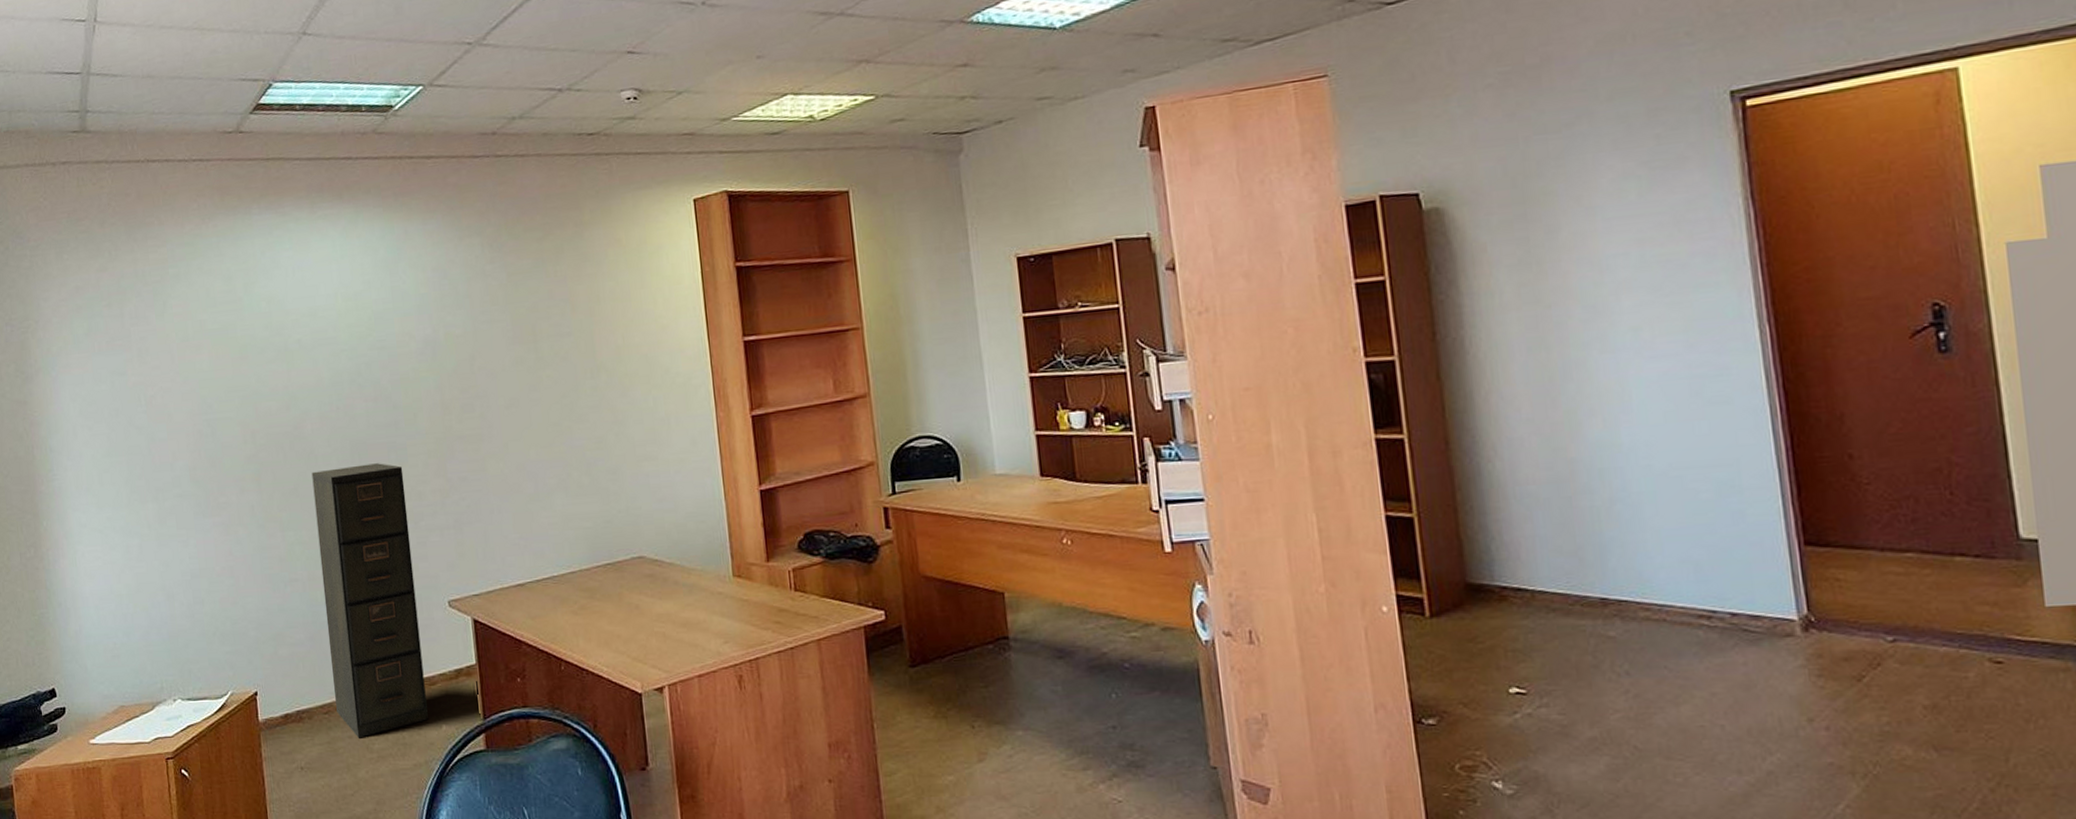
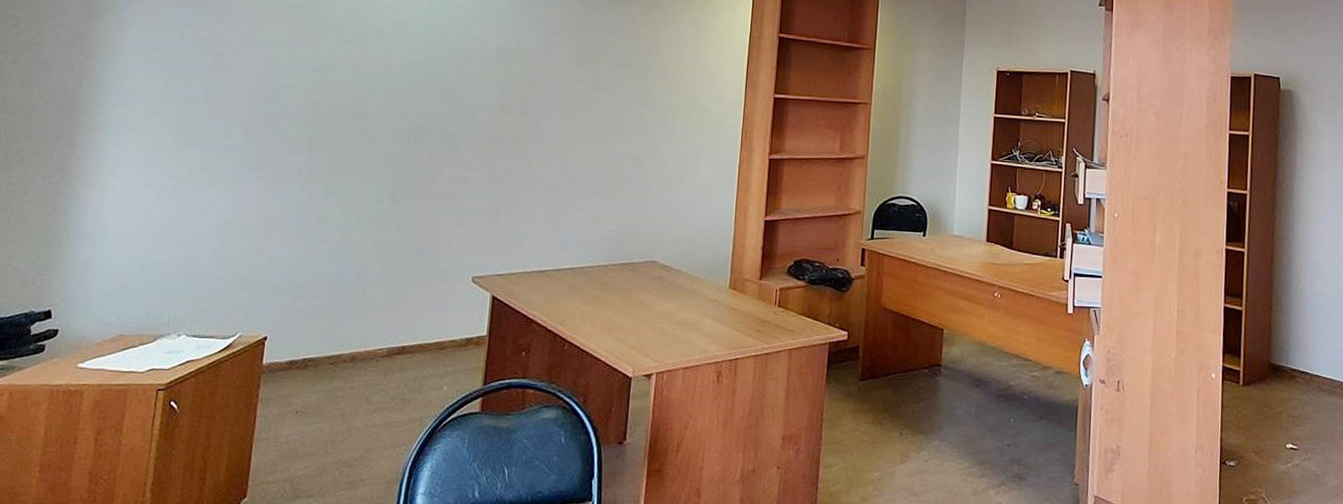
filing cabinet: present [311,463,428,738] -> none [343,145,454,390]

